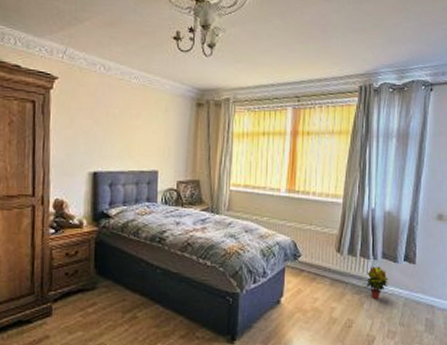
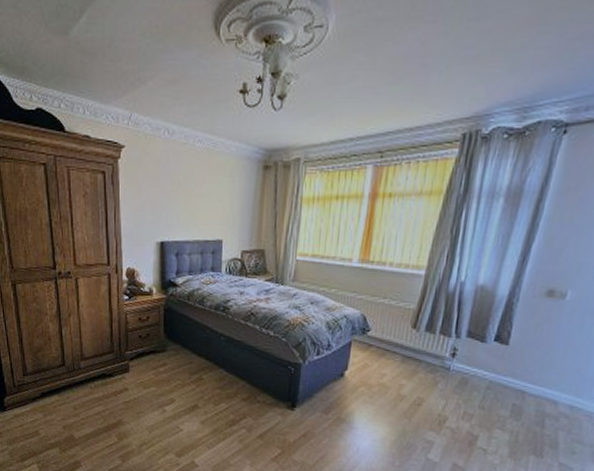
potted plant: present [365,266,389,300] -> none [443,345,472,381]

